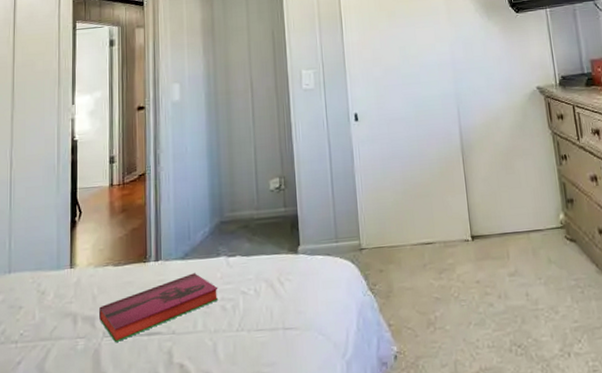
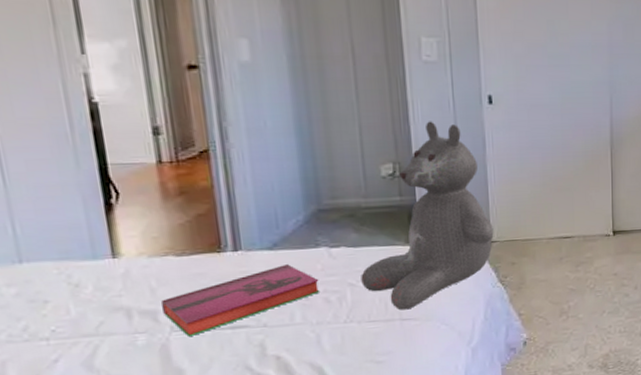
teddy bear: none [251,139,363,319] -> present [361,121,494,310]

